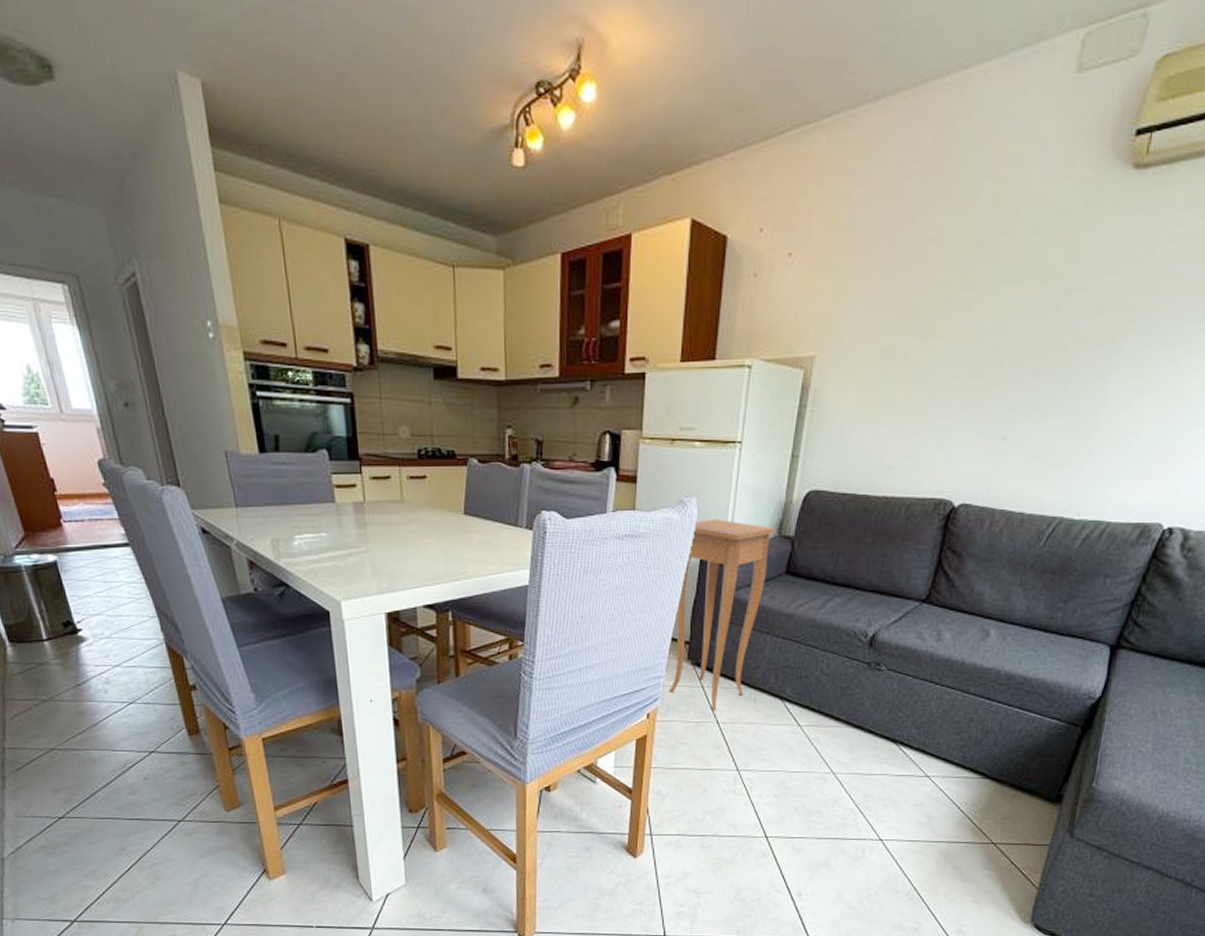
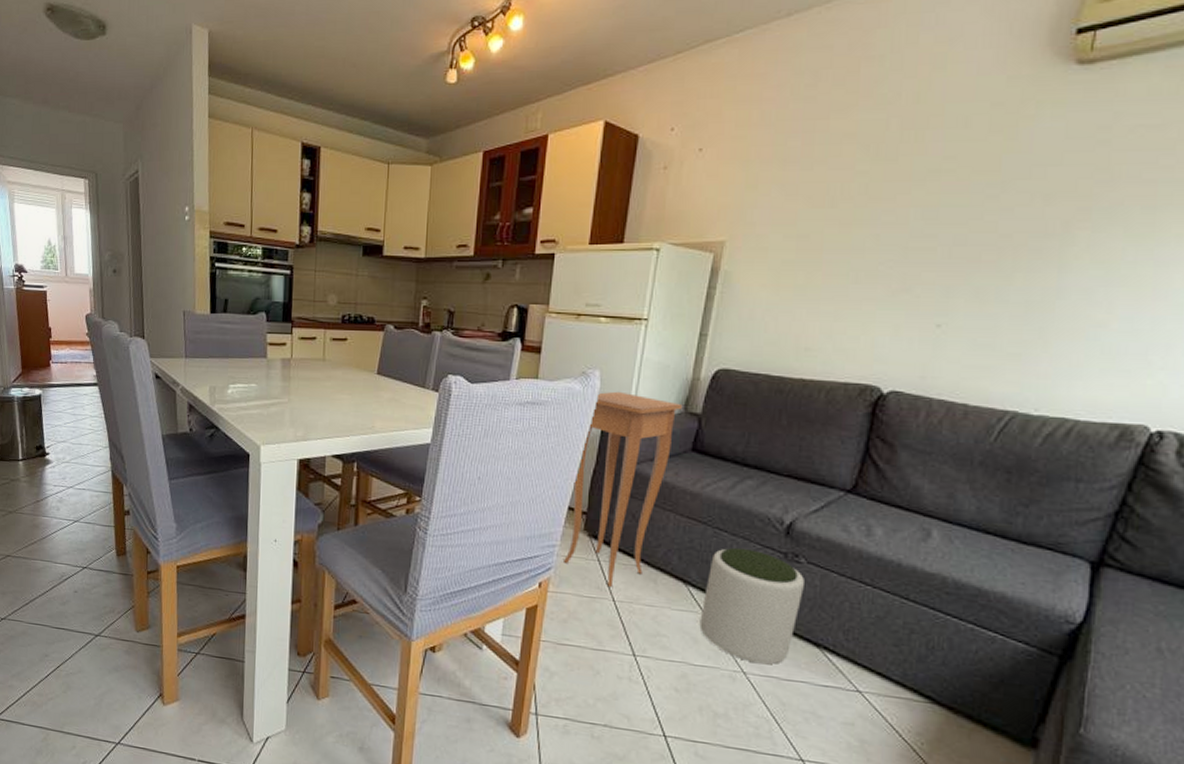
plant pot: none [795,662,885,764] -> present [699,547,804,664]

